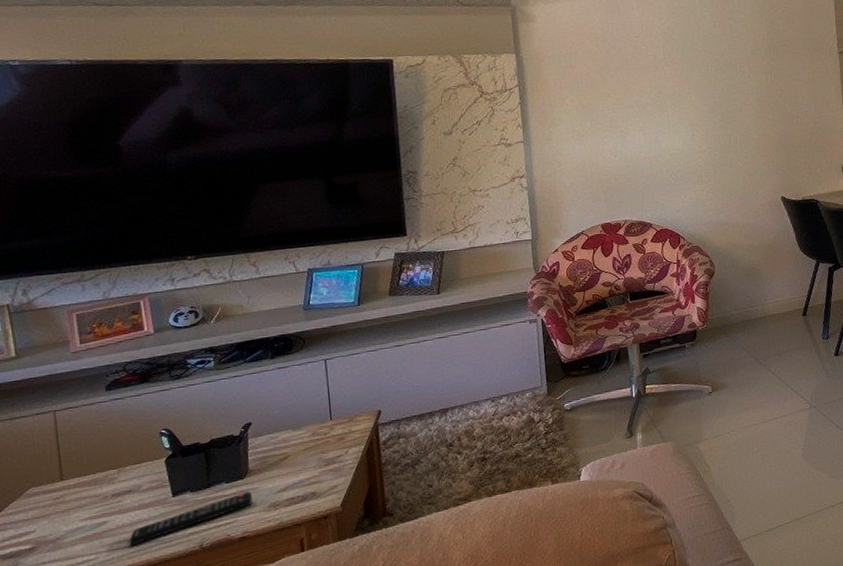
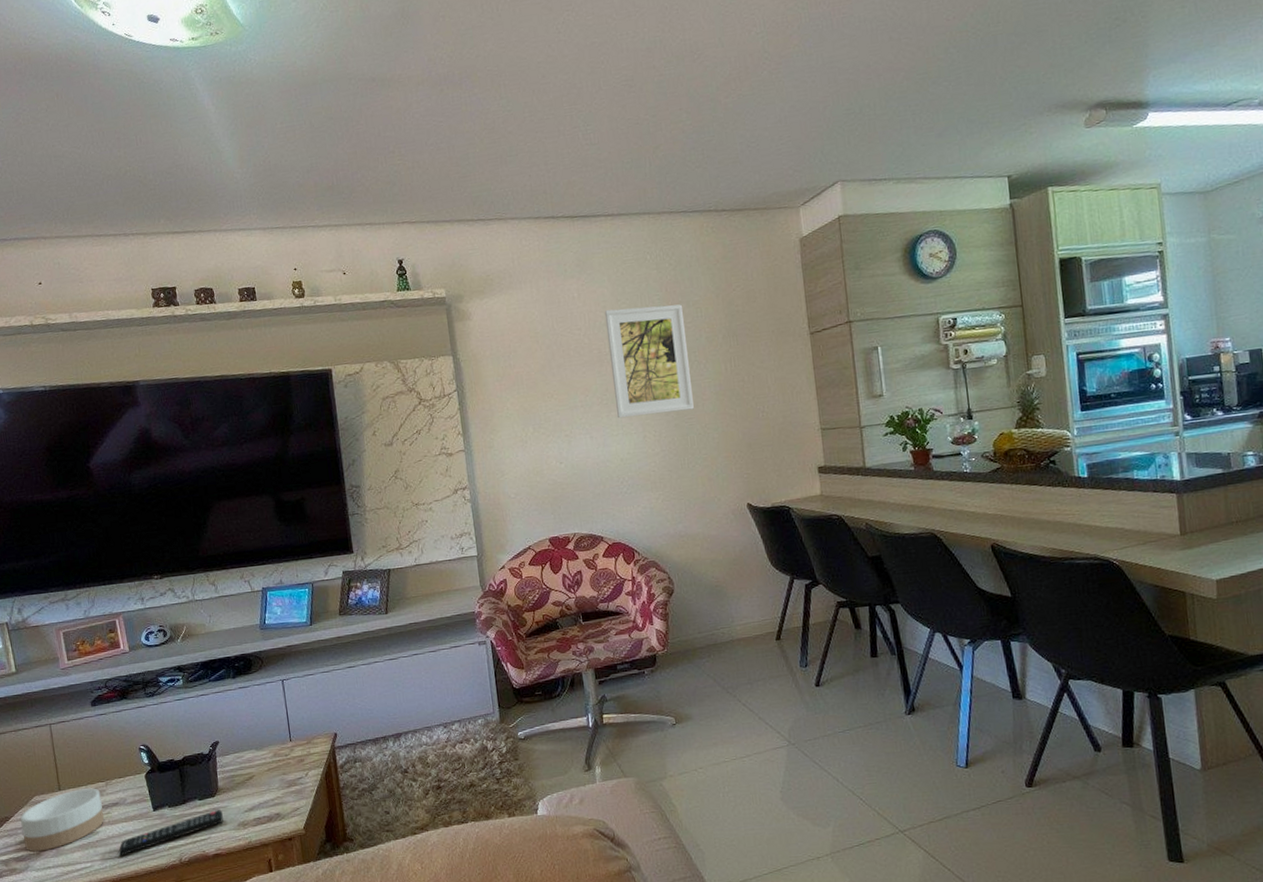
bowl: none [11,476,114,547] -> present [20,788,104,852]
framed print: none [660,20,738,118] -> present [604,304,694,419]

